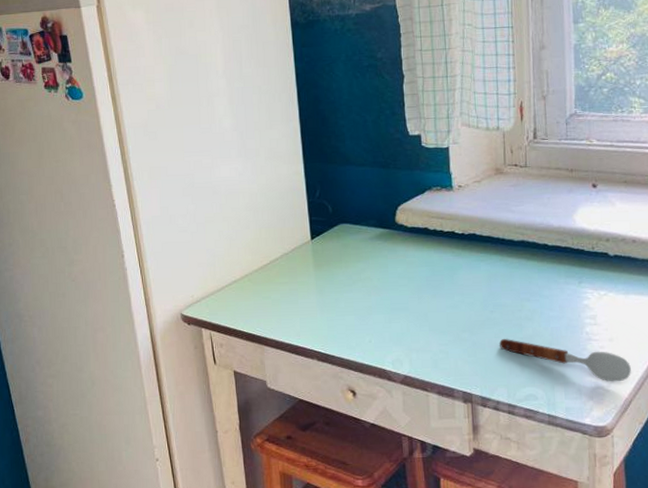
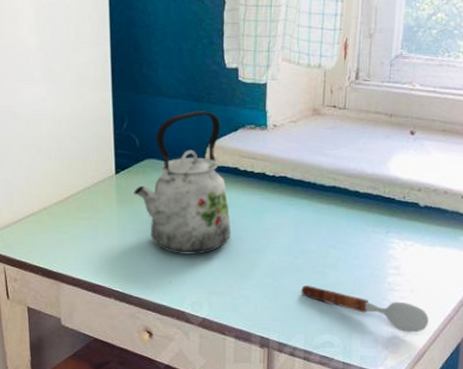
kettle: none [329,176,427,314] -> present [134,111,232,255]

